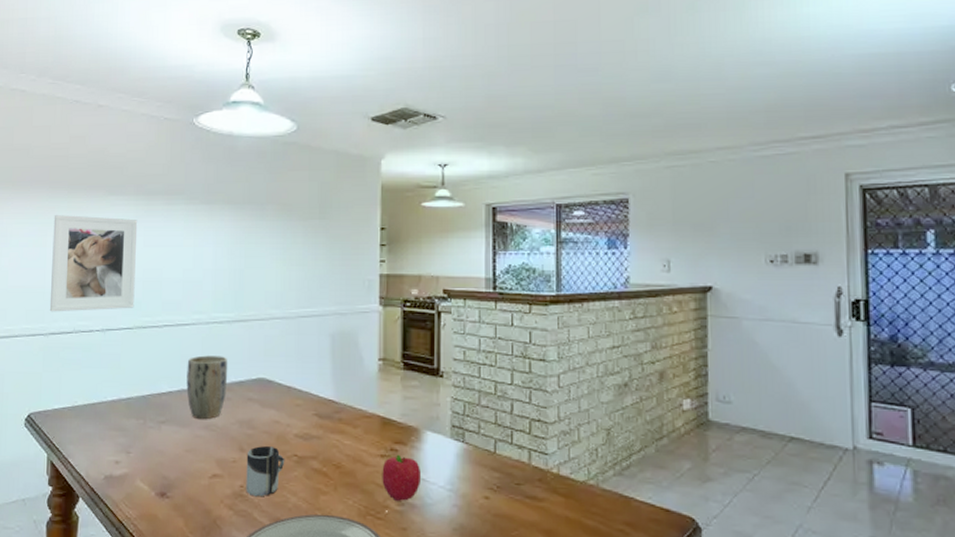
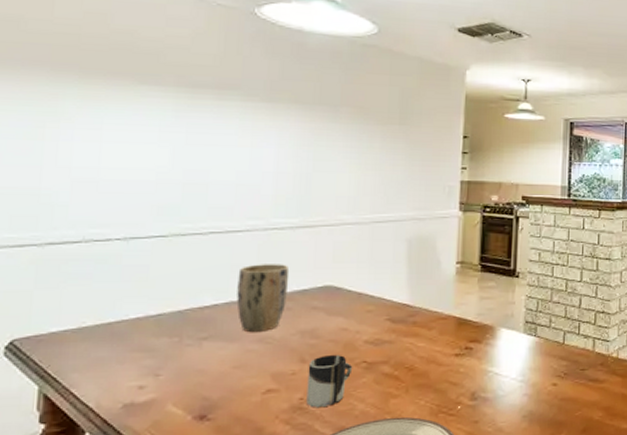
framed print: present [49,214,138,312] -> none [46,102,178,218]
fruit: present [382,454,420,501] -> none [455,352,494,396]

